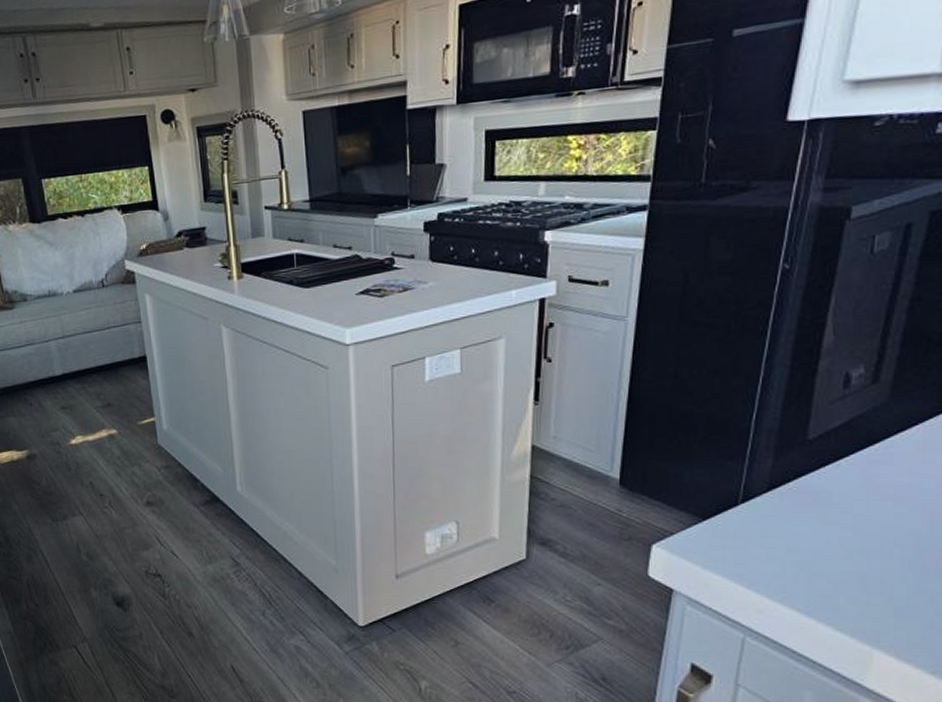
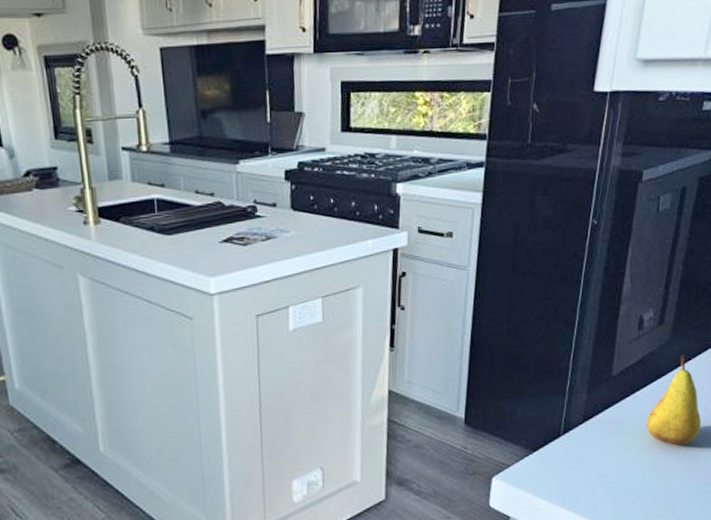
fruit: none [853,418,930,525] -> present [646,354,701,446]

